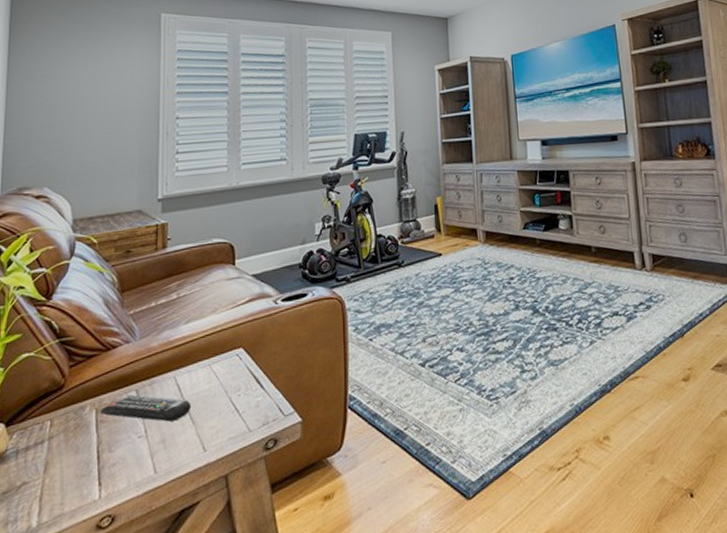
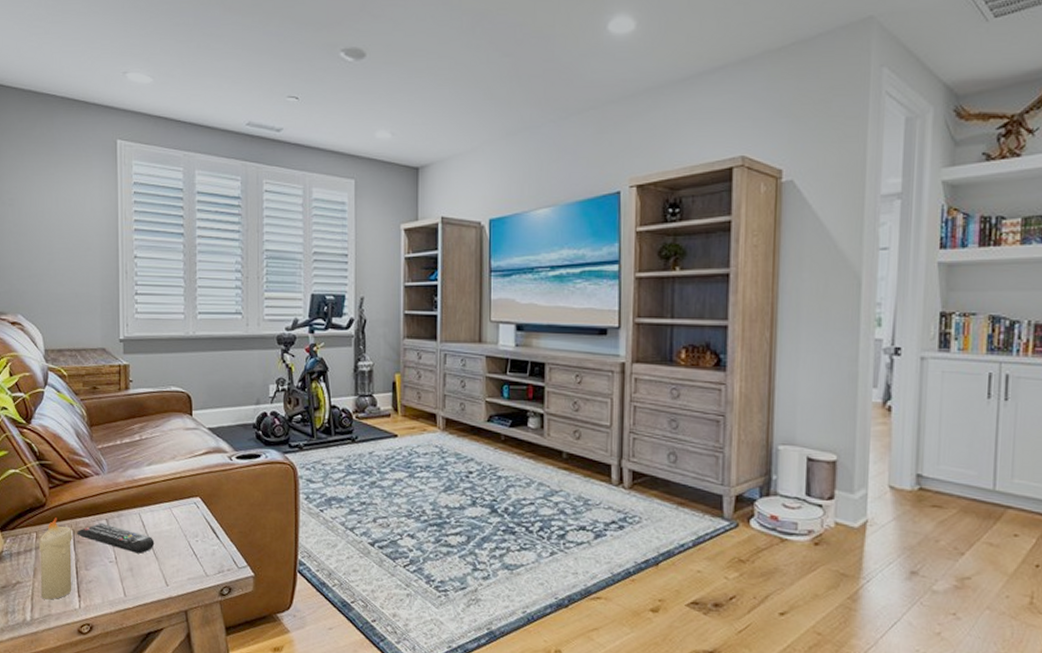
candle: none [51,399,95,497] -> present [39,518,72,600]

